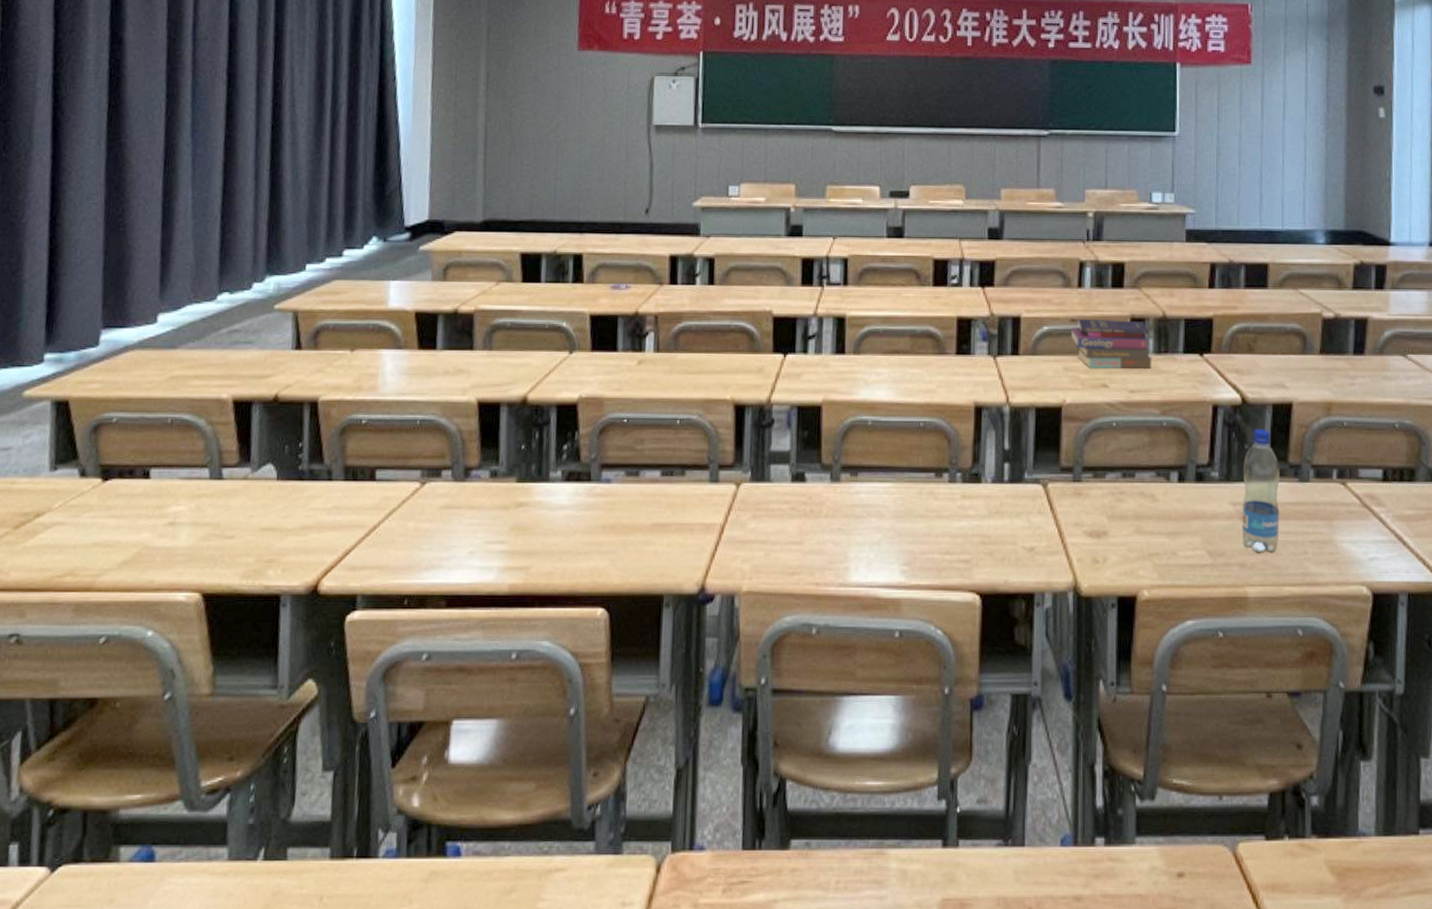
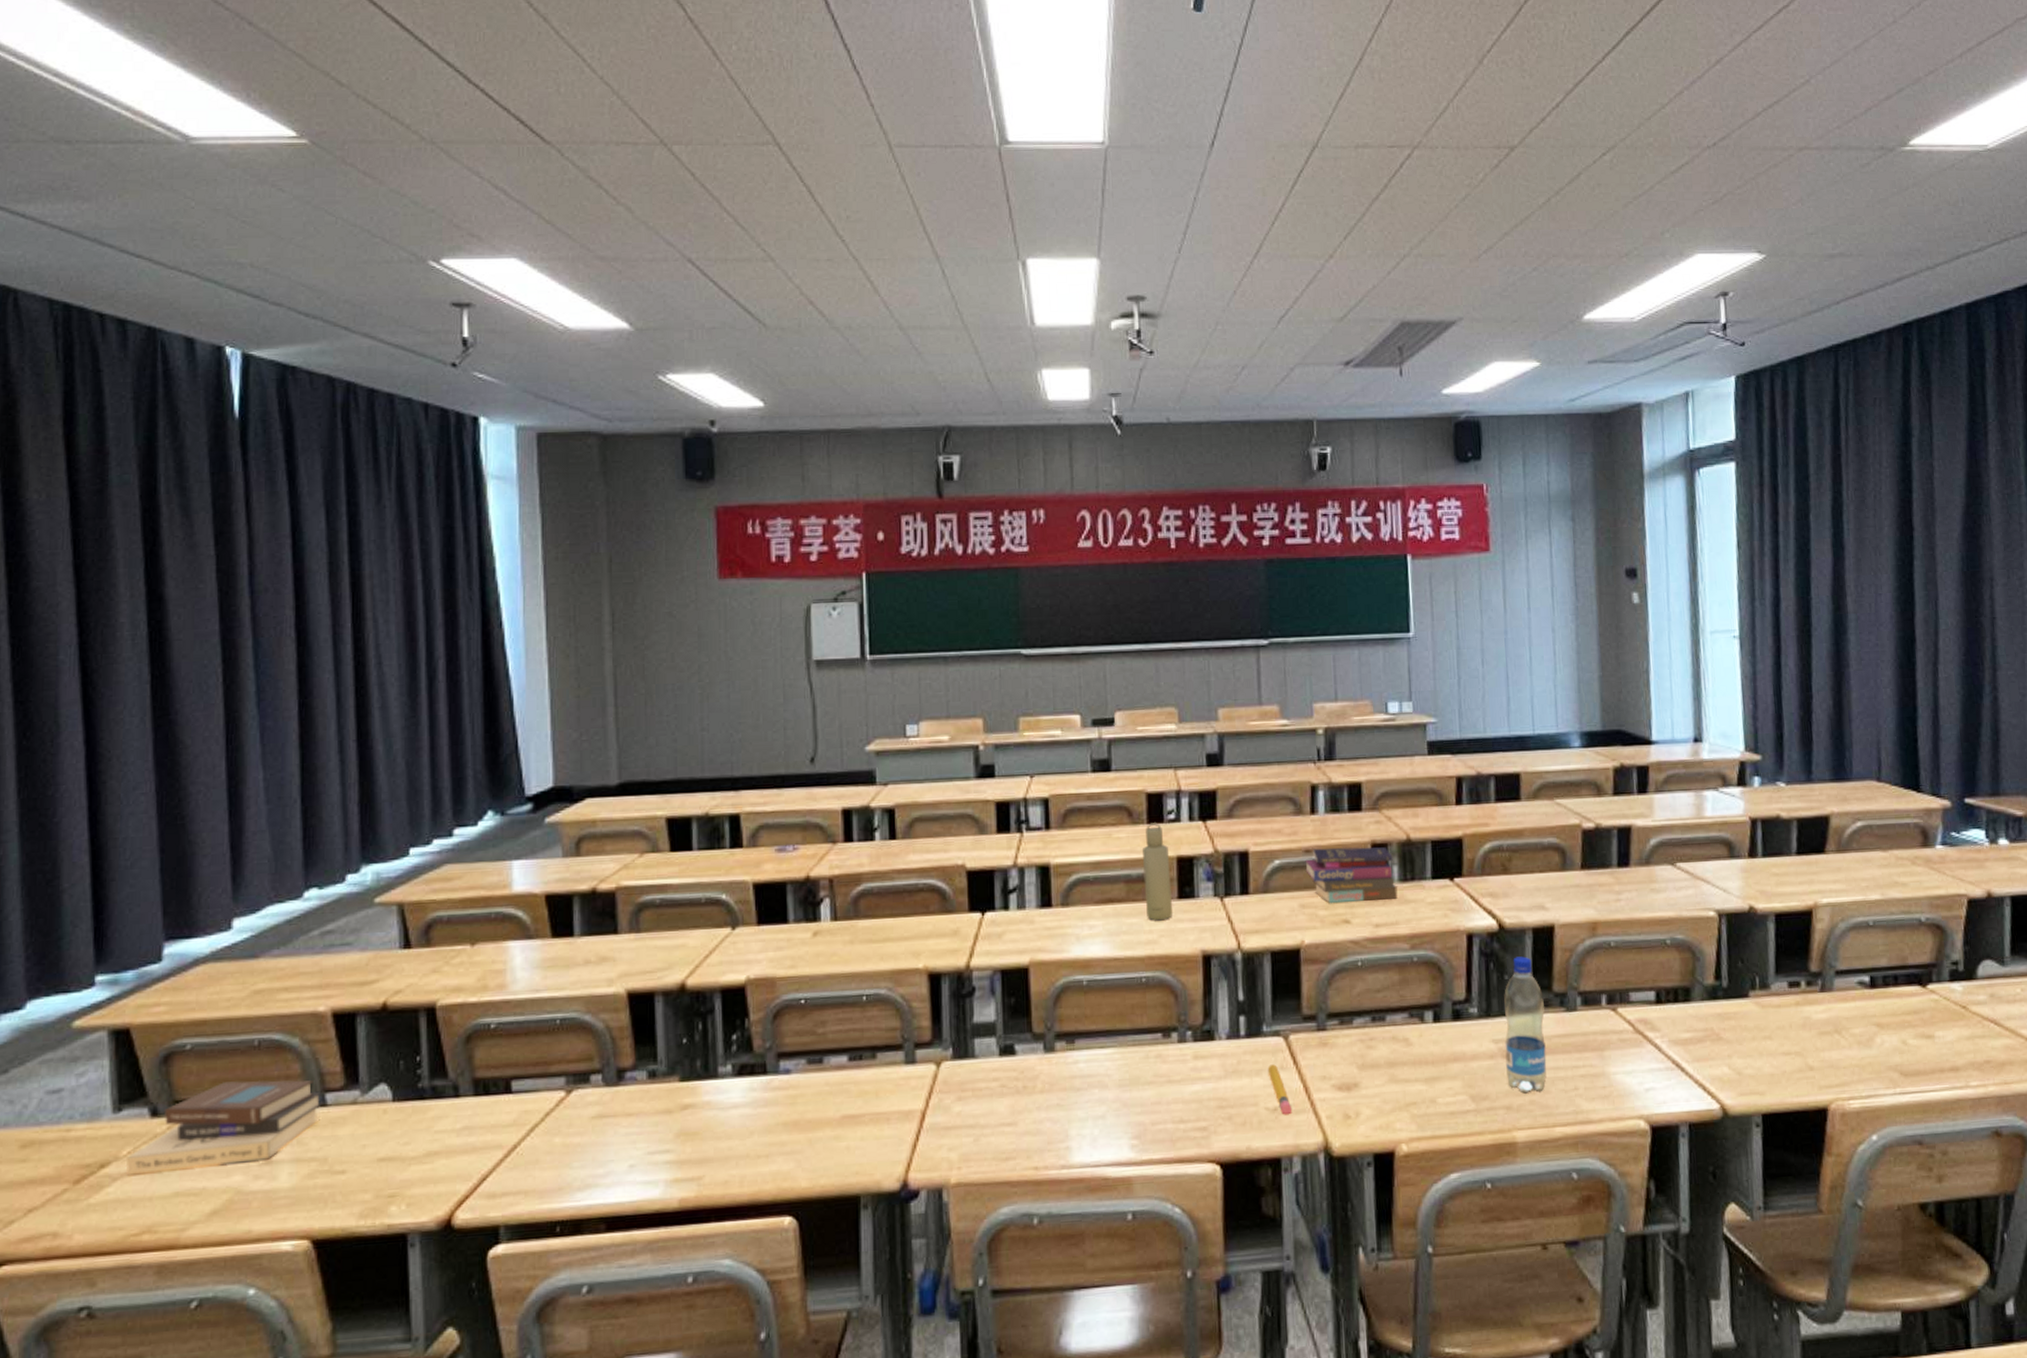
books: none [57,452,219,525] -> present [126,1080,322,1175]
bottle: none [927,286,951,372] -> present [1143,823,1173,920]
pencil: none [1027,509,1047,555] -> present [1267,1064,1292,1115]

